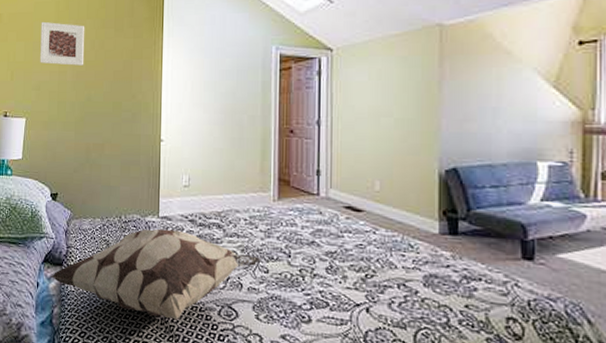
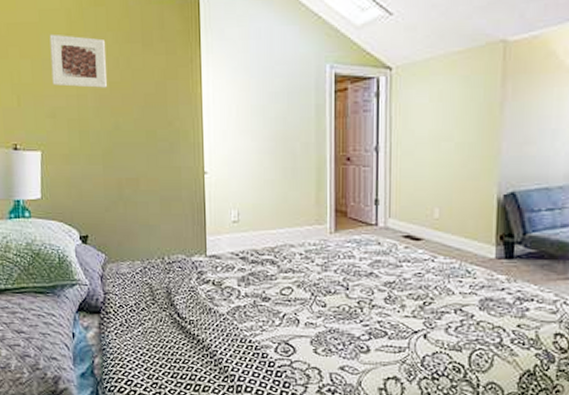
decorative pillow: present [50,228,261,320] -> none [87,268,318,361]

